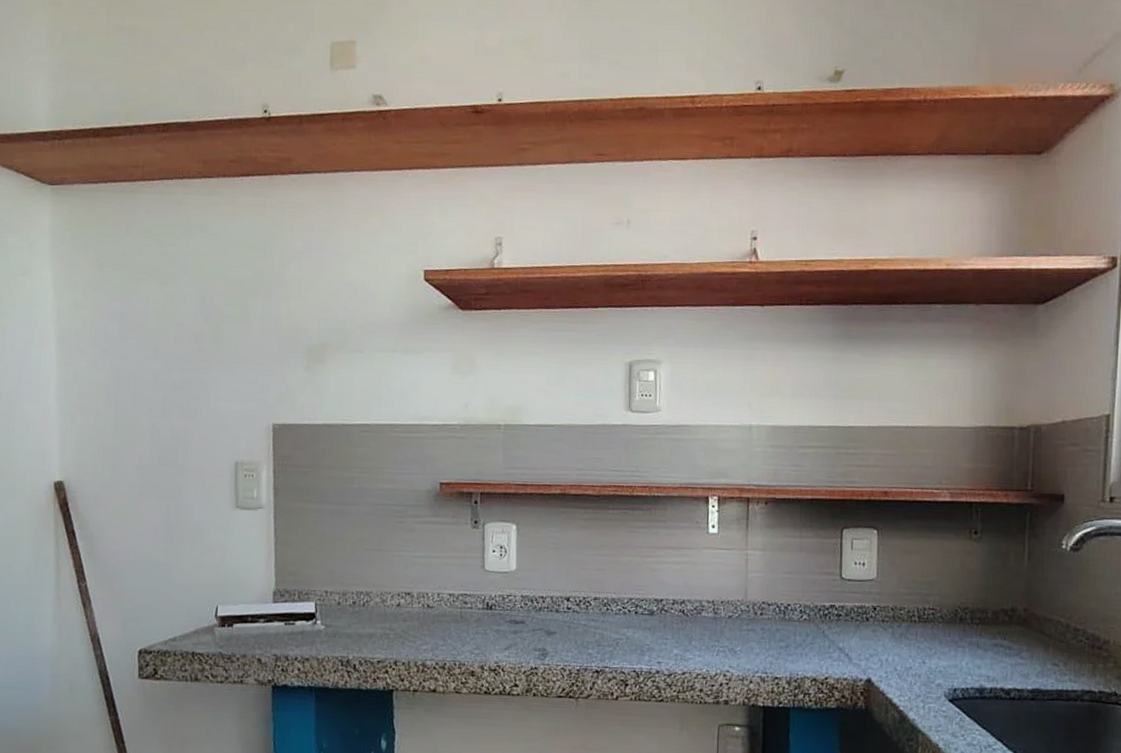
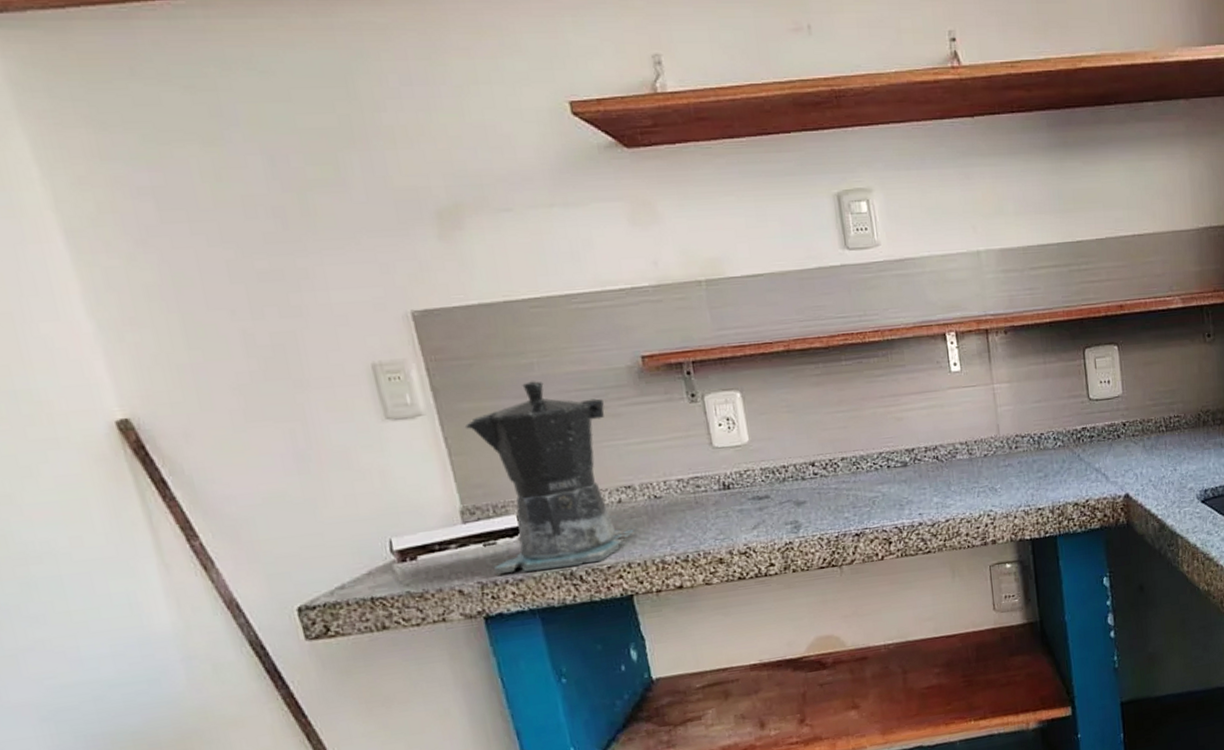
coffee maker: none [289,492,406,656] -> present [464,381,635,576]

